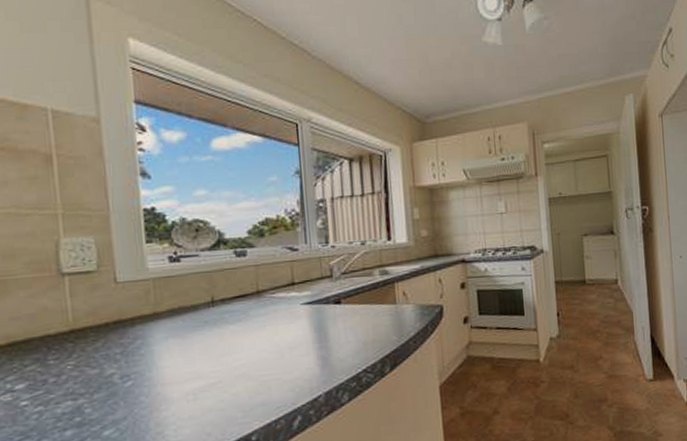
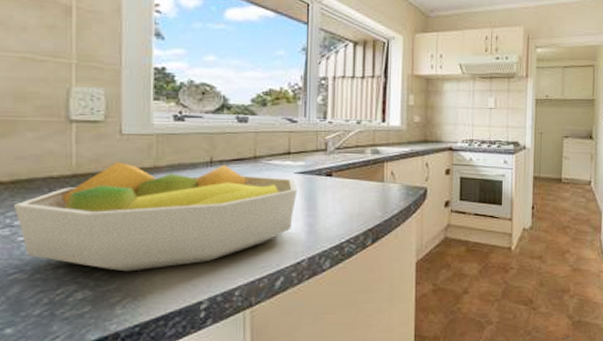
fruit bowl: none [13,303,306,427] -> present [14,161,298,272]

